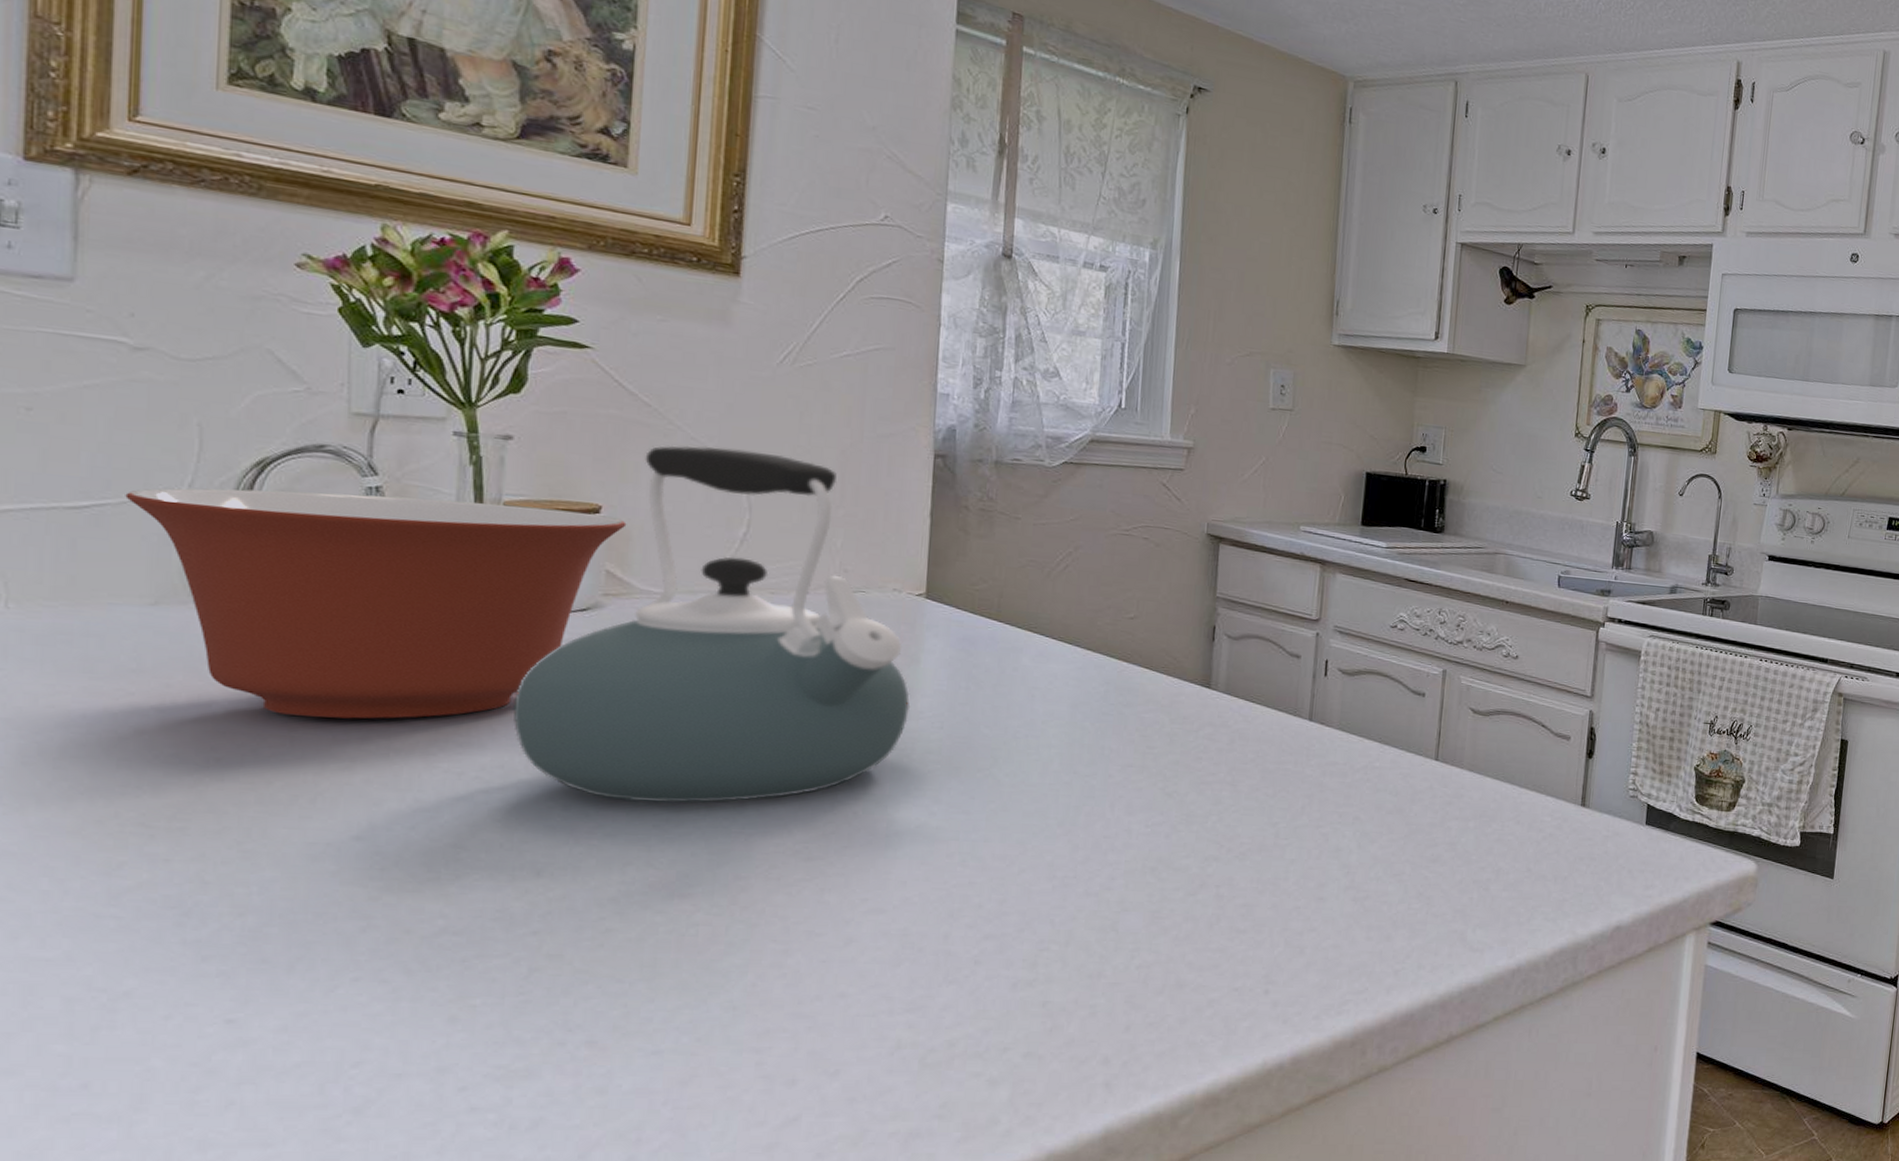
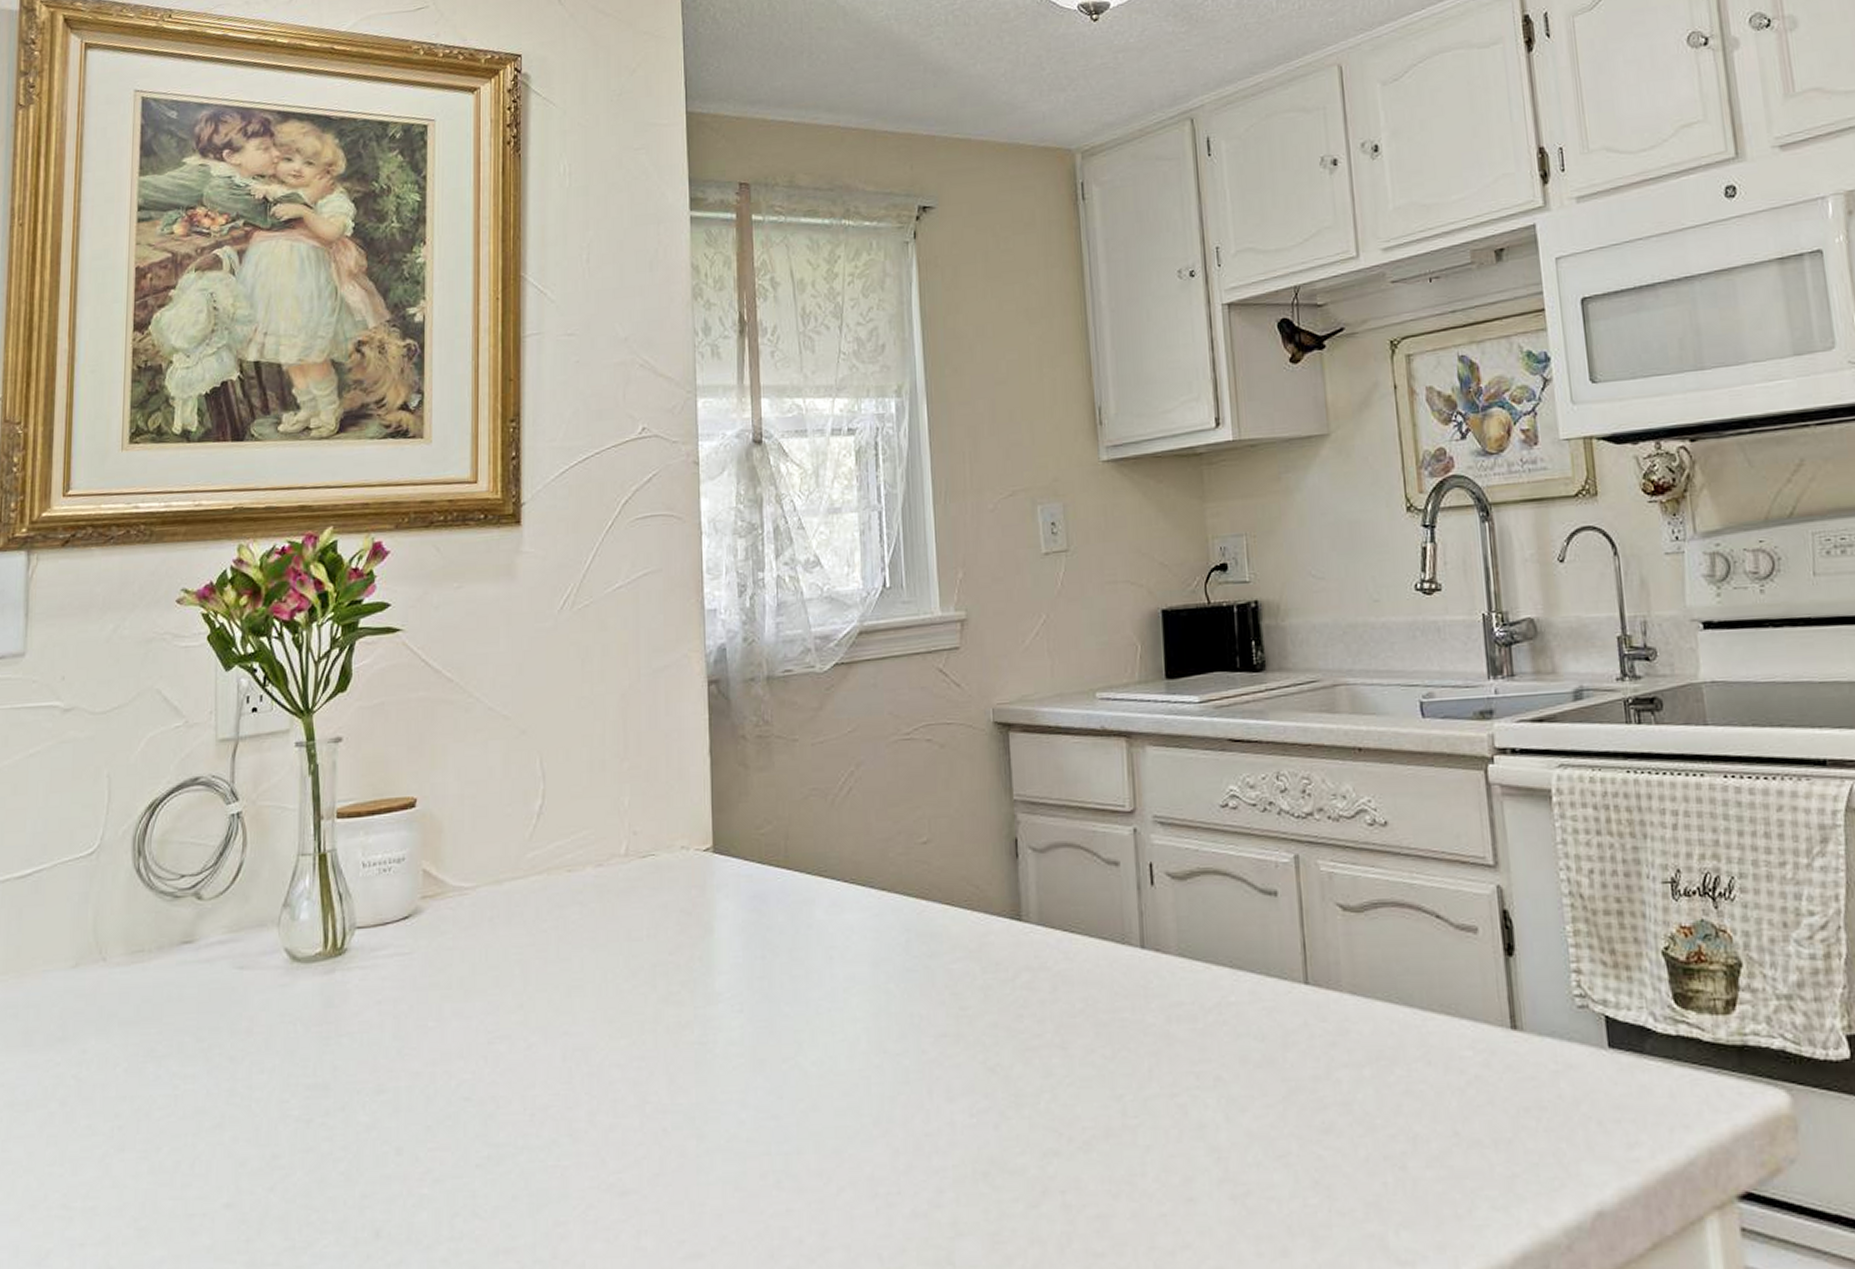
mixing bowl: present [125,488,627,719] -> none [56,808,438,1071]
kettle: present [512,445,911,804] -> none [350,711,709,1138]

